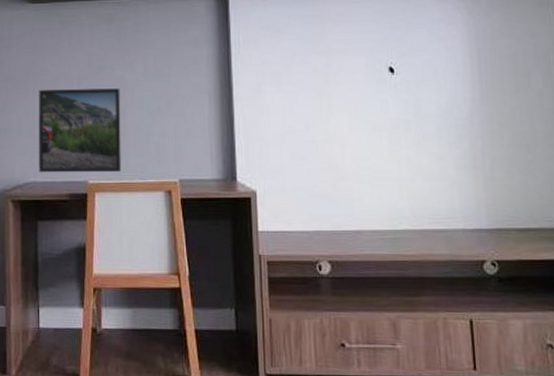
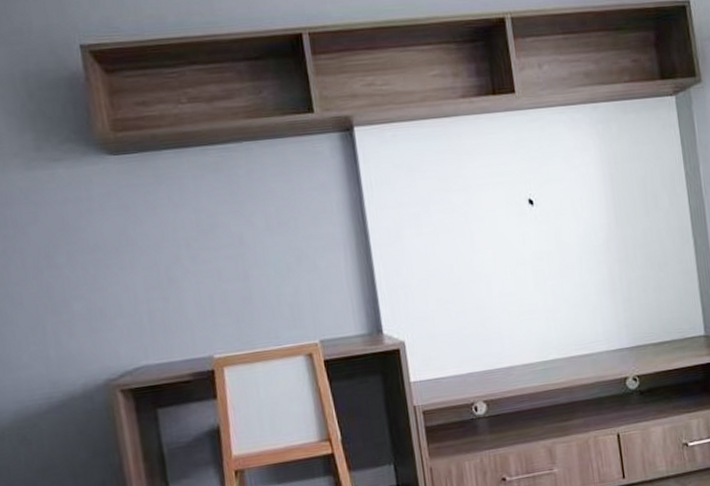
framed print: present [39,88,121,173] -> none [137,247,252,354]

